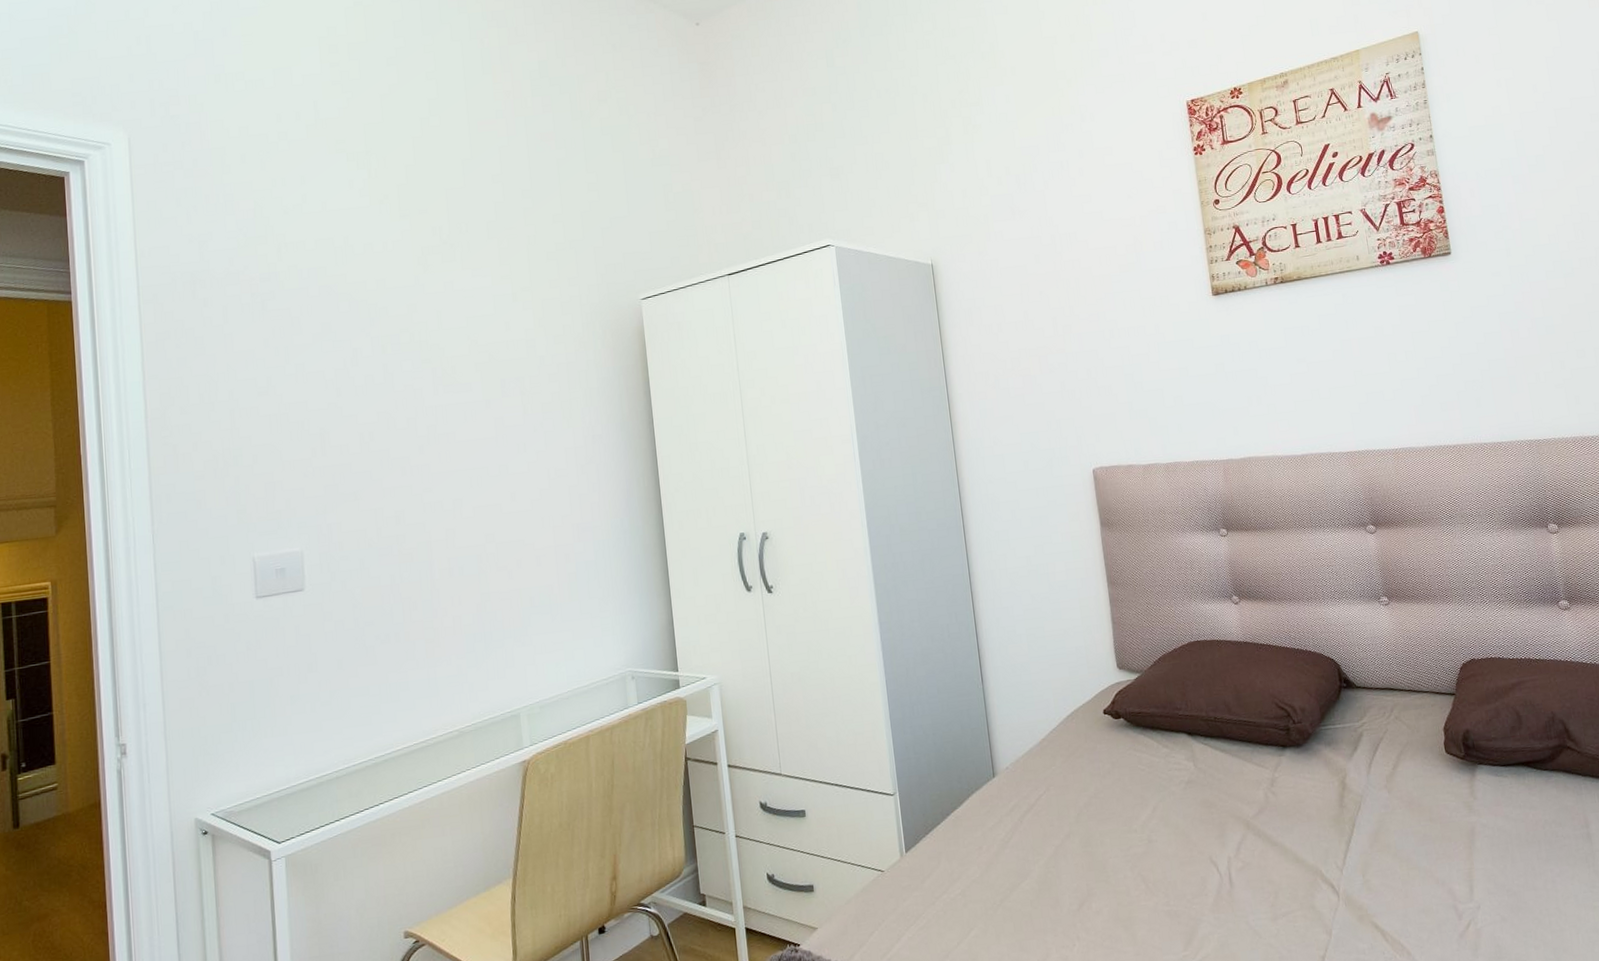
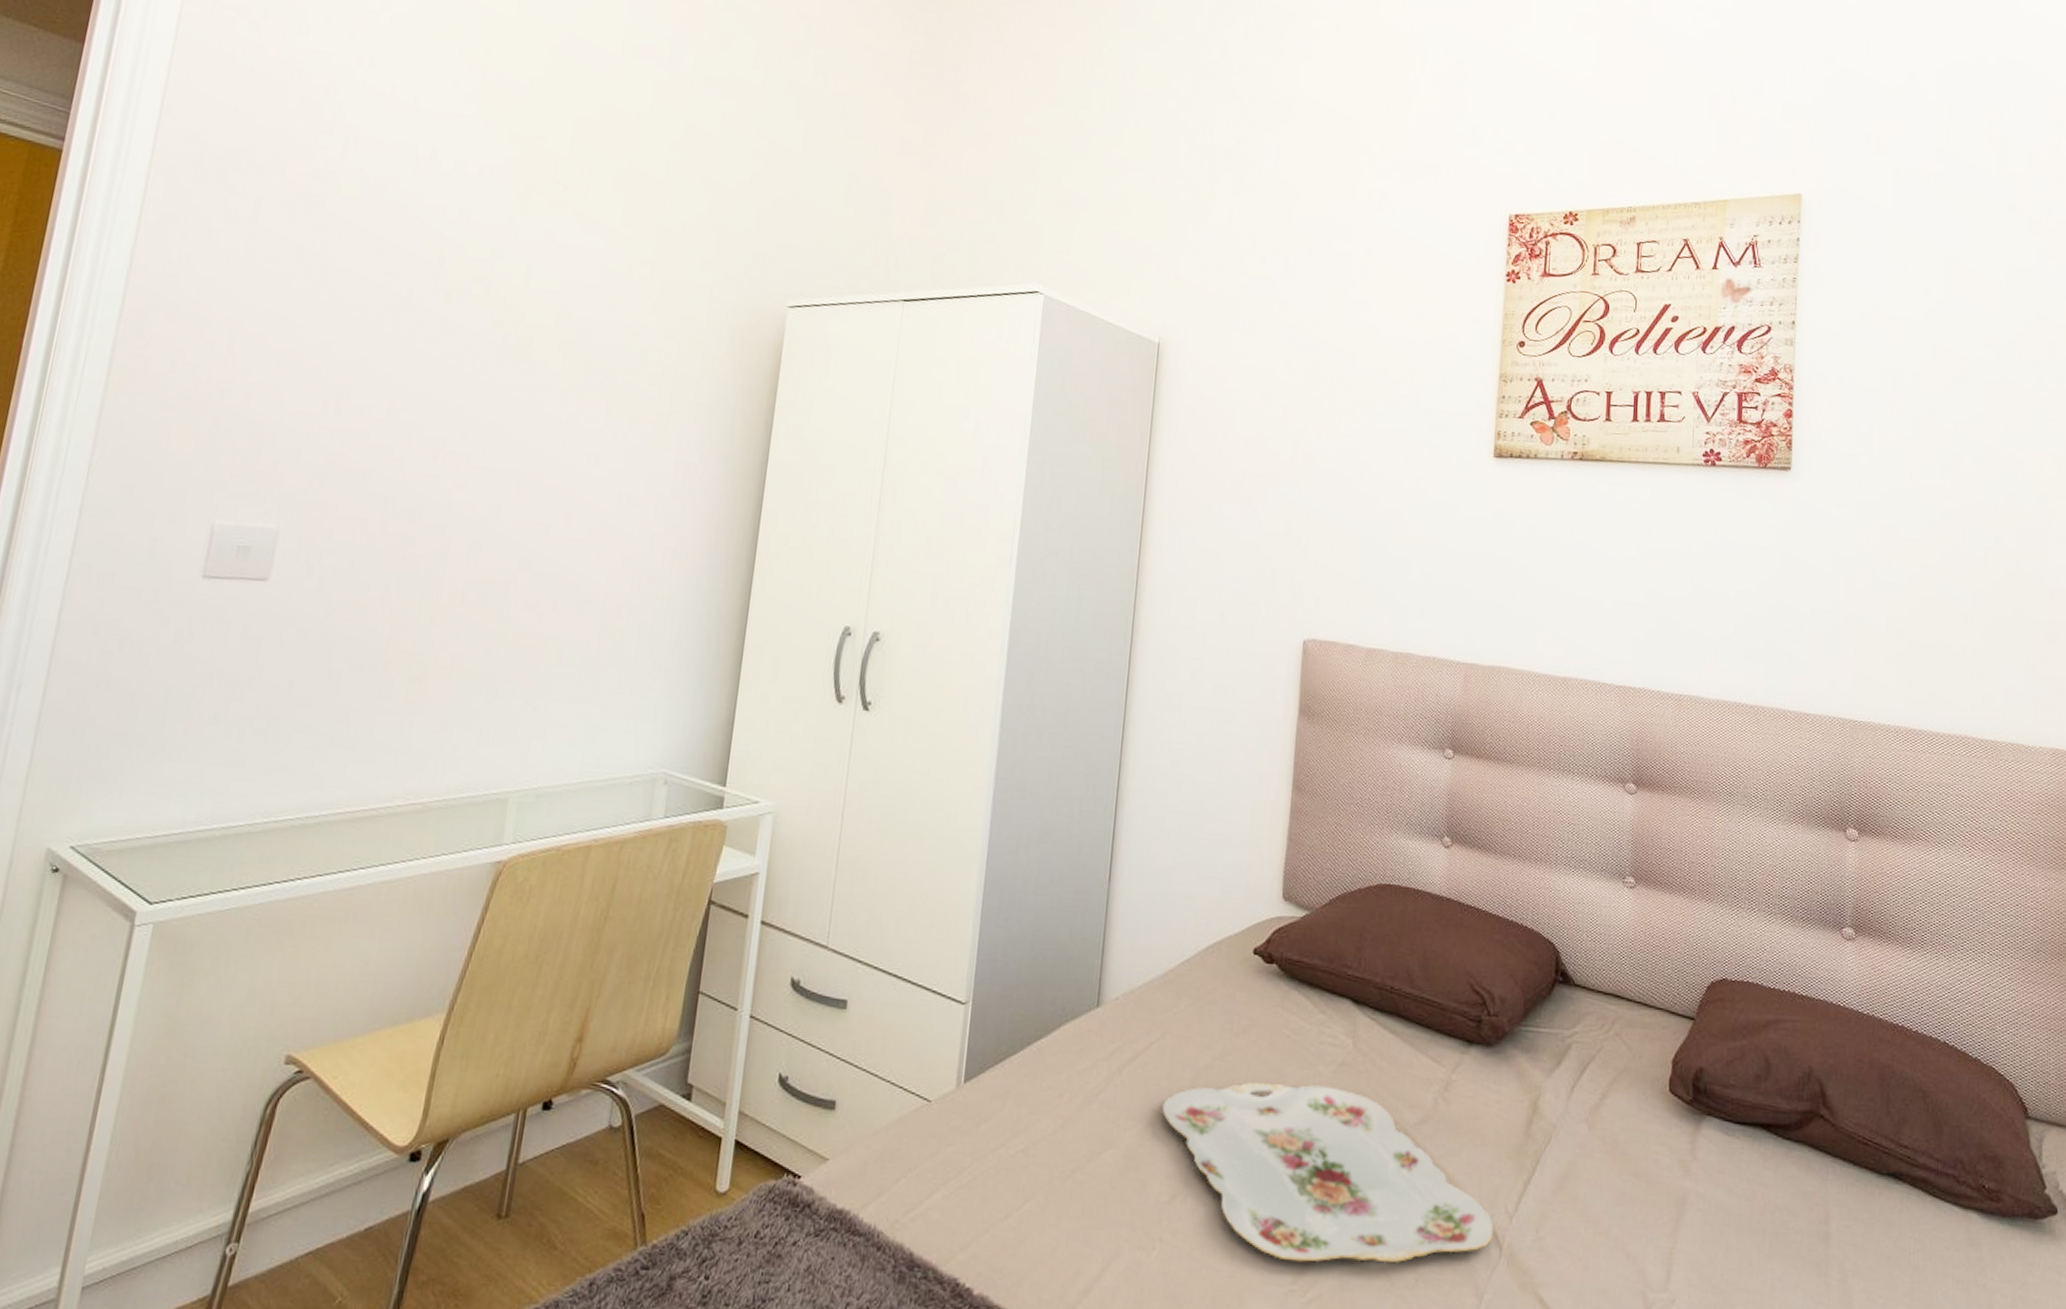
serving tray: none [1058,801,1331,935] -> present [1162,1081,1494,1263]

